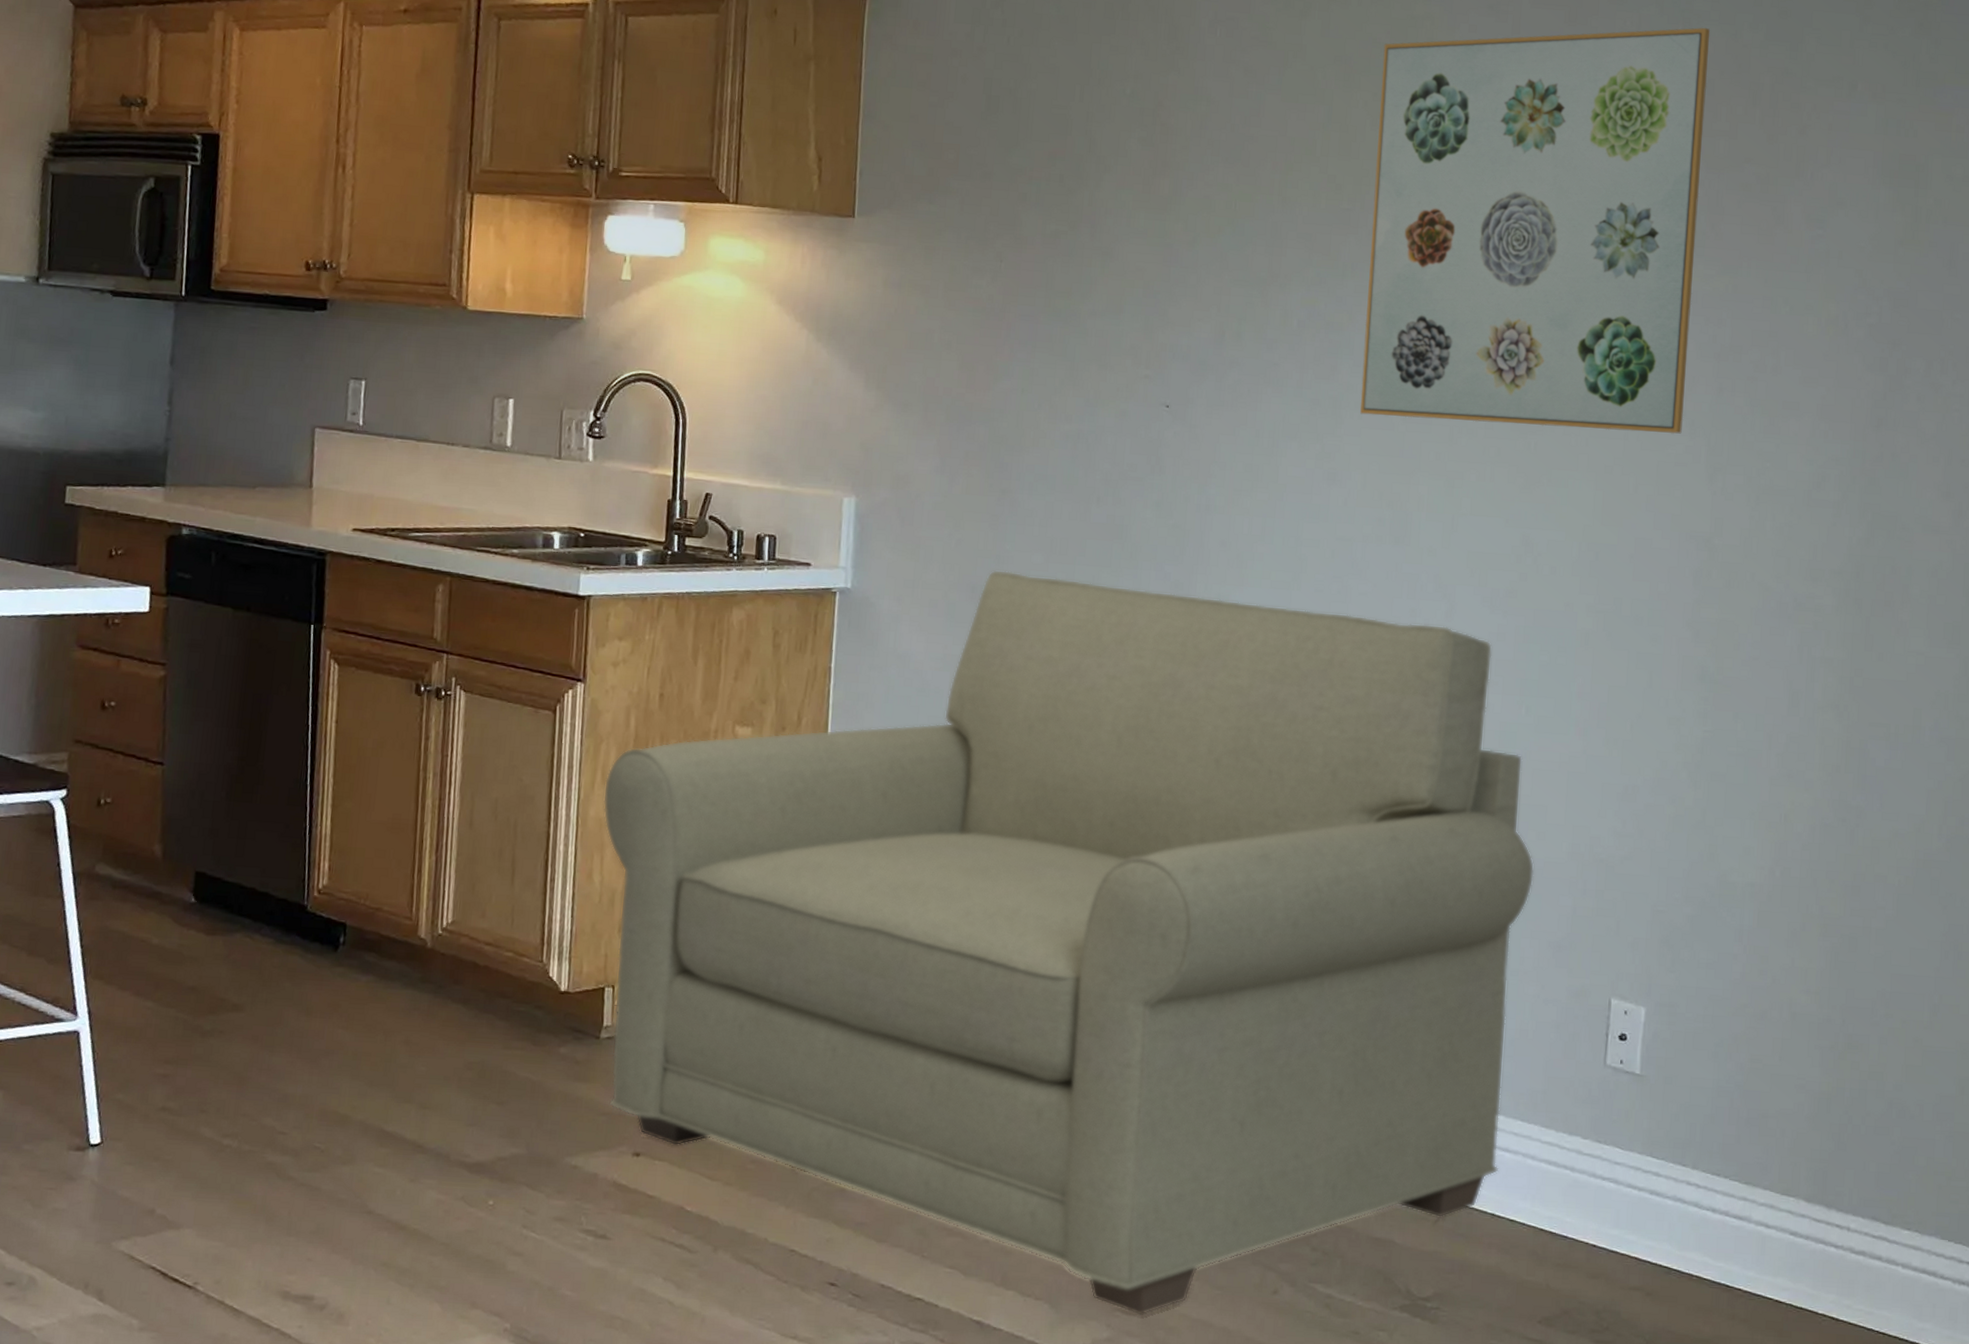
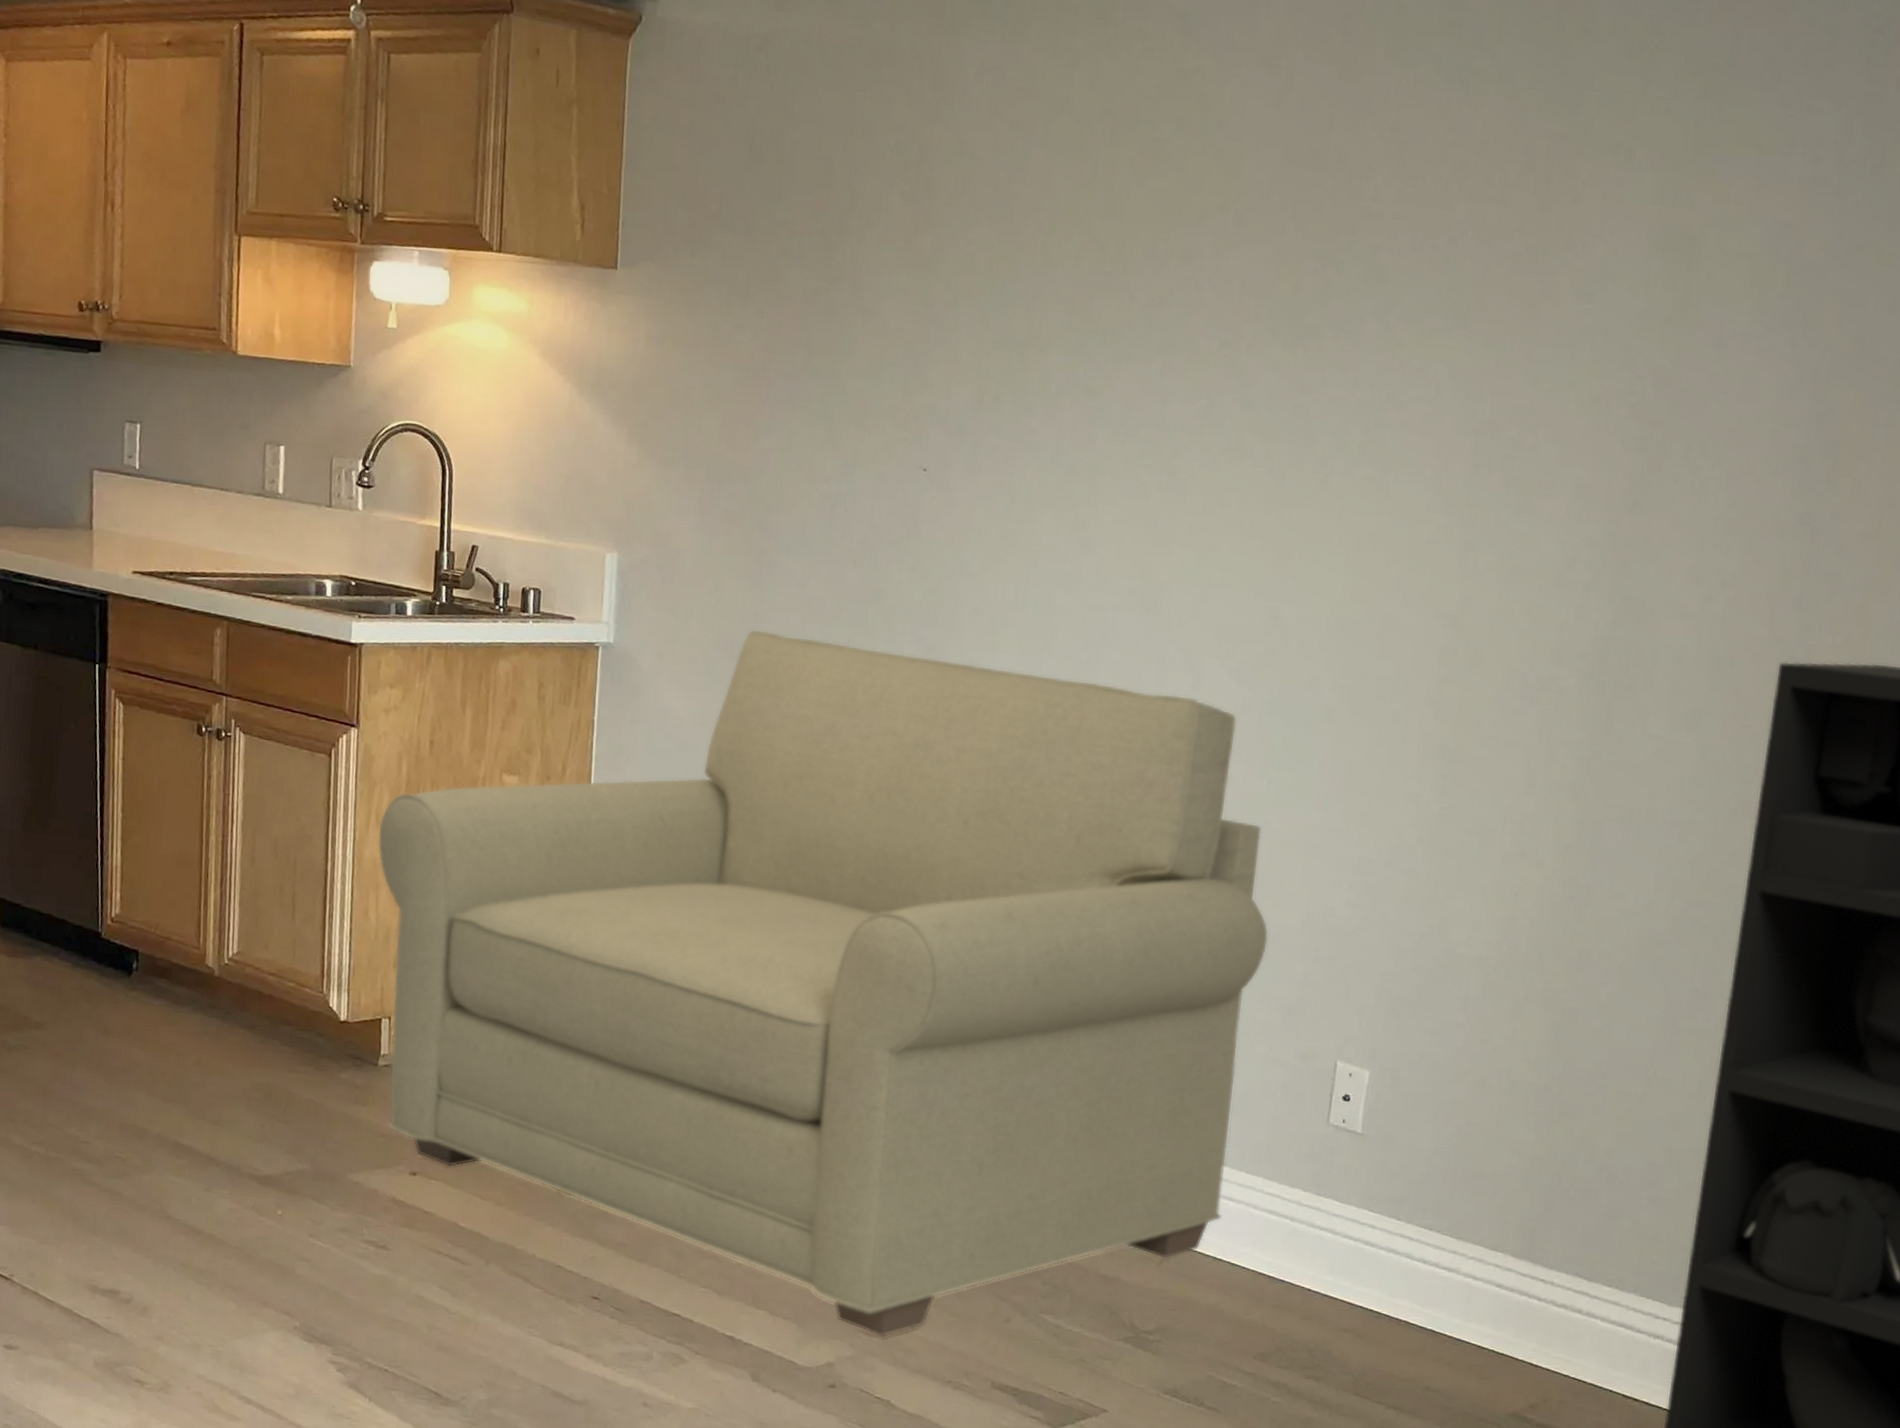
wall art: present [1360,27,1711,434] -> none [1115,86,1488,511]

